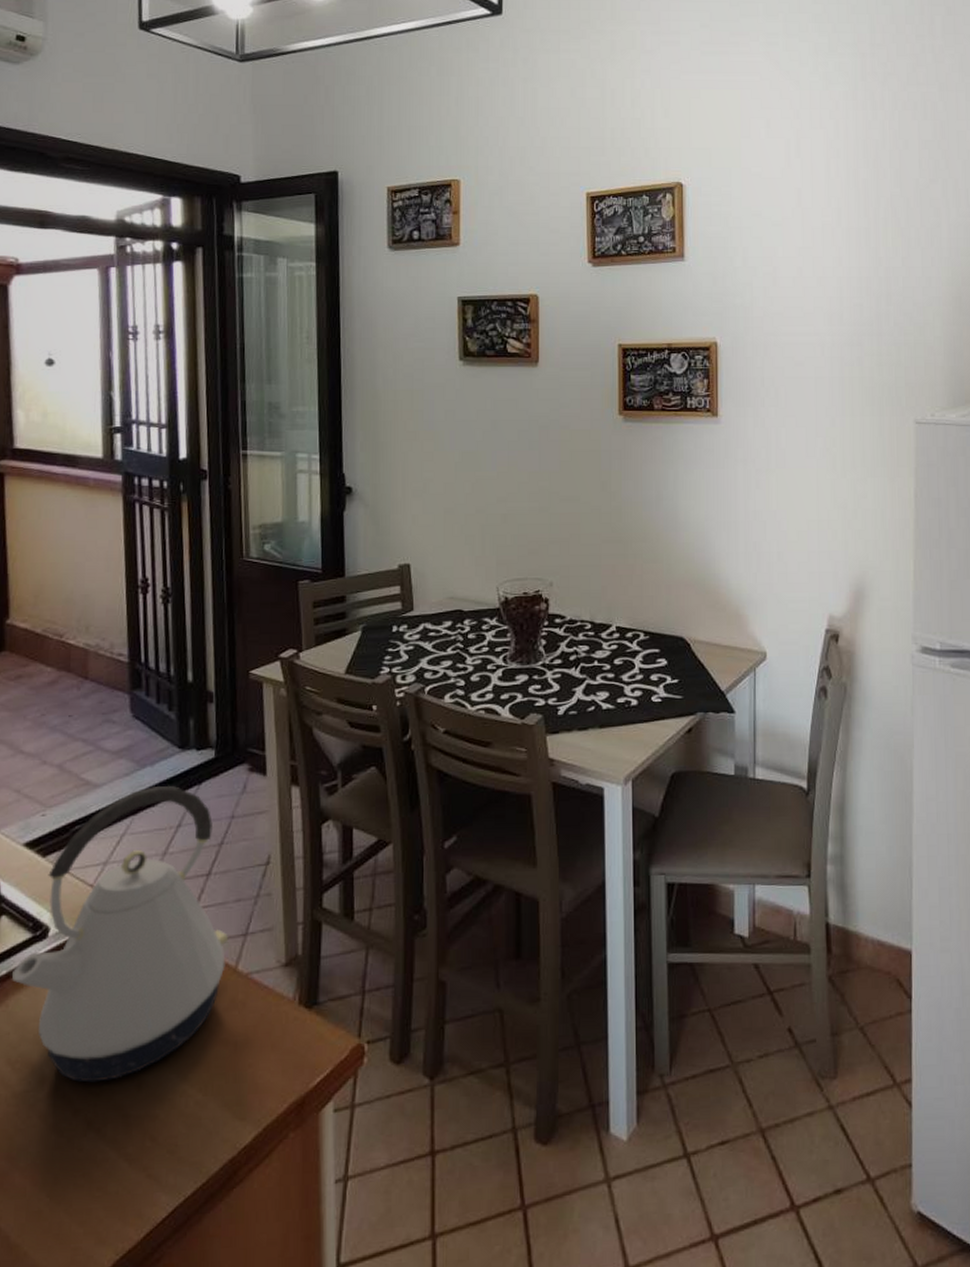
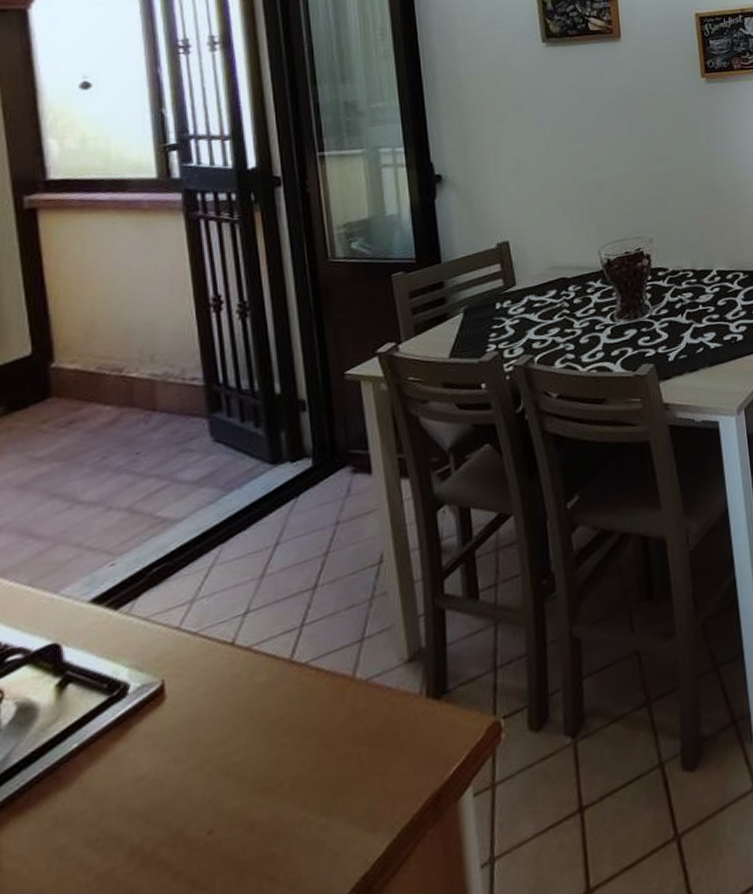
kettle: present [11,785,229,1083] -> none [84,504,343,843]

